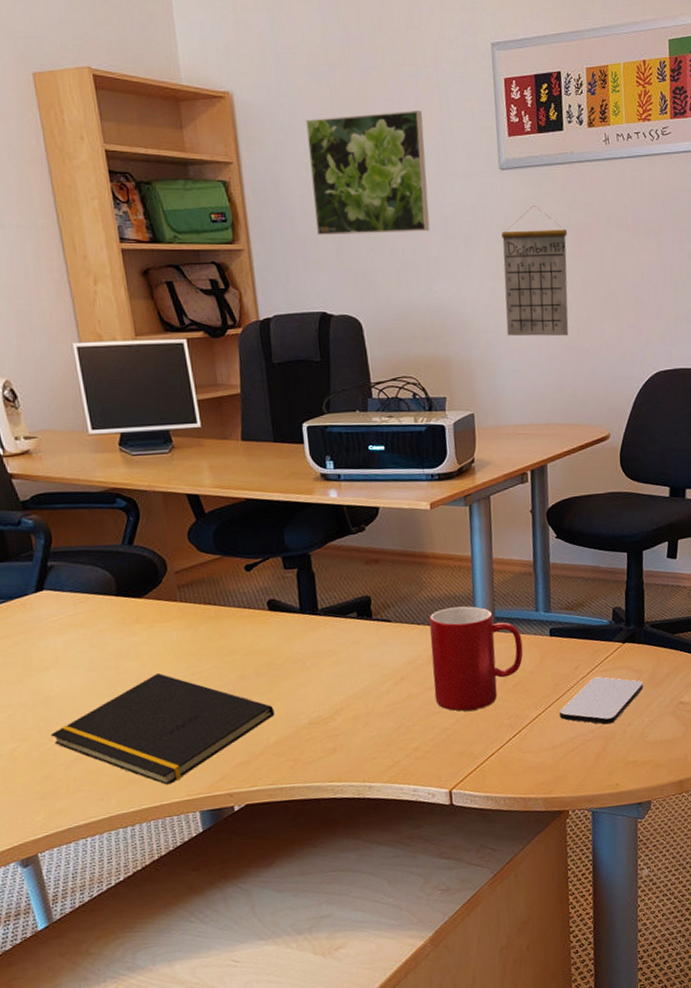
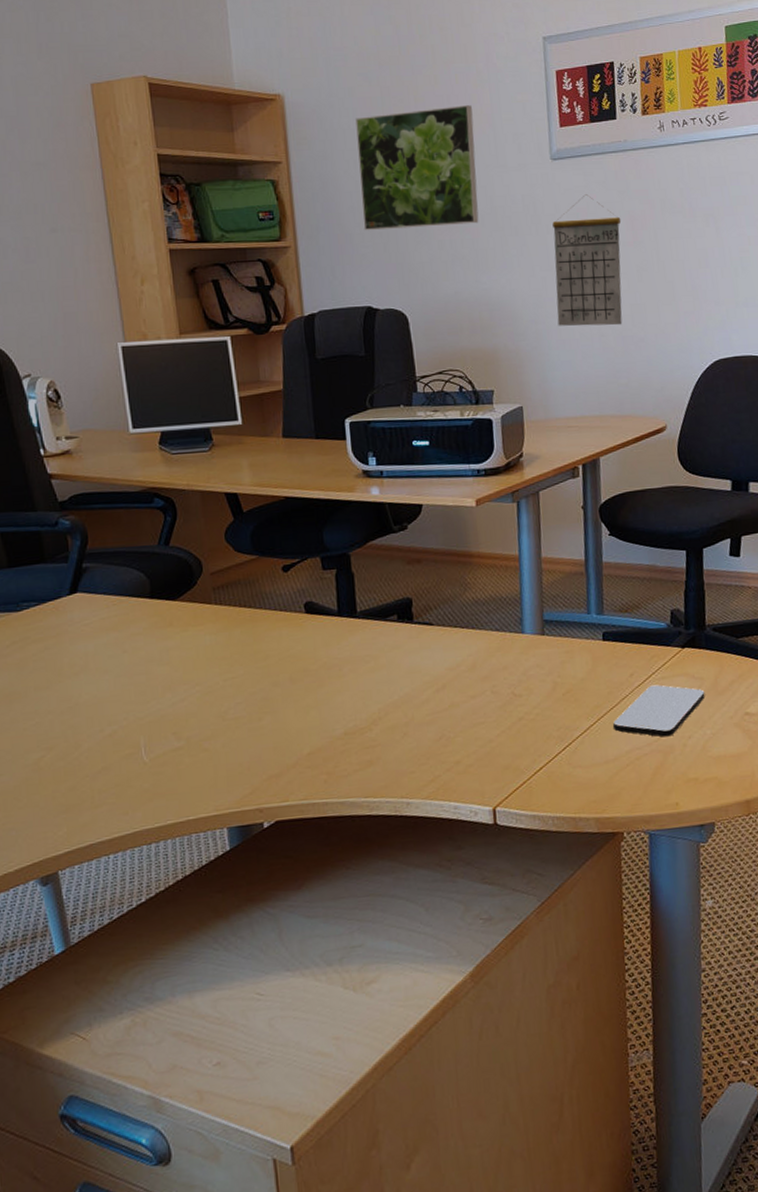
notepad: present [51,672,275,785] -> none [78,678,309,799]
cup: present [429,606,523,711] -> none [473,608,574,722]

